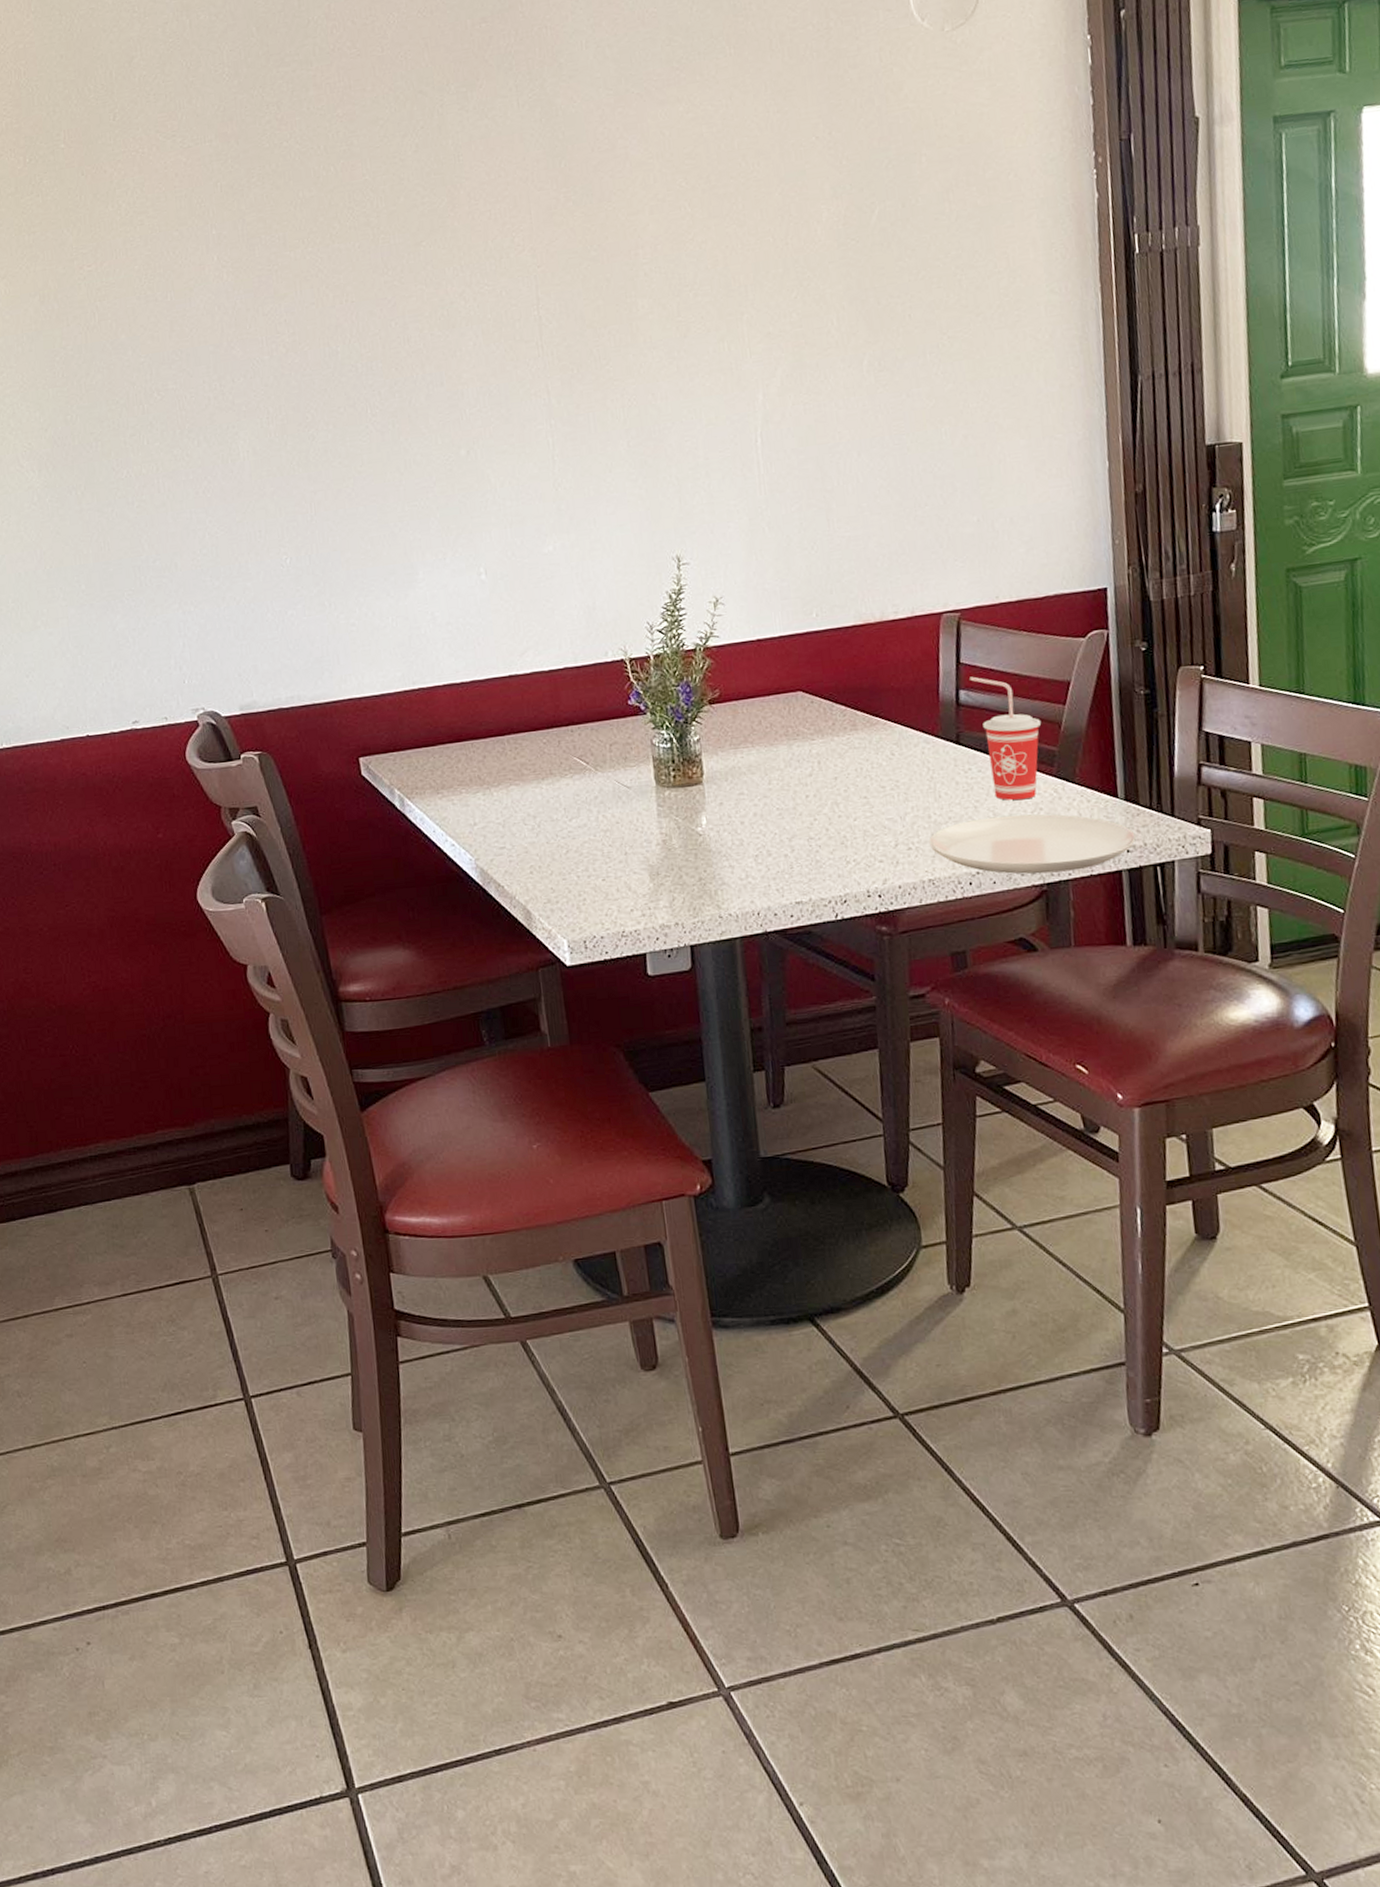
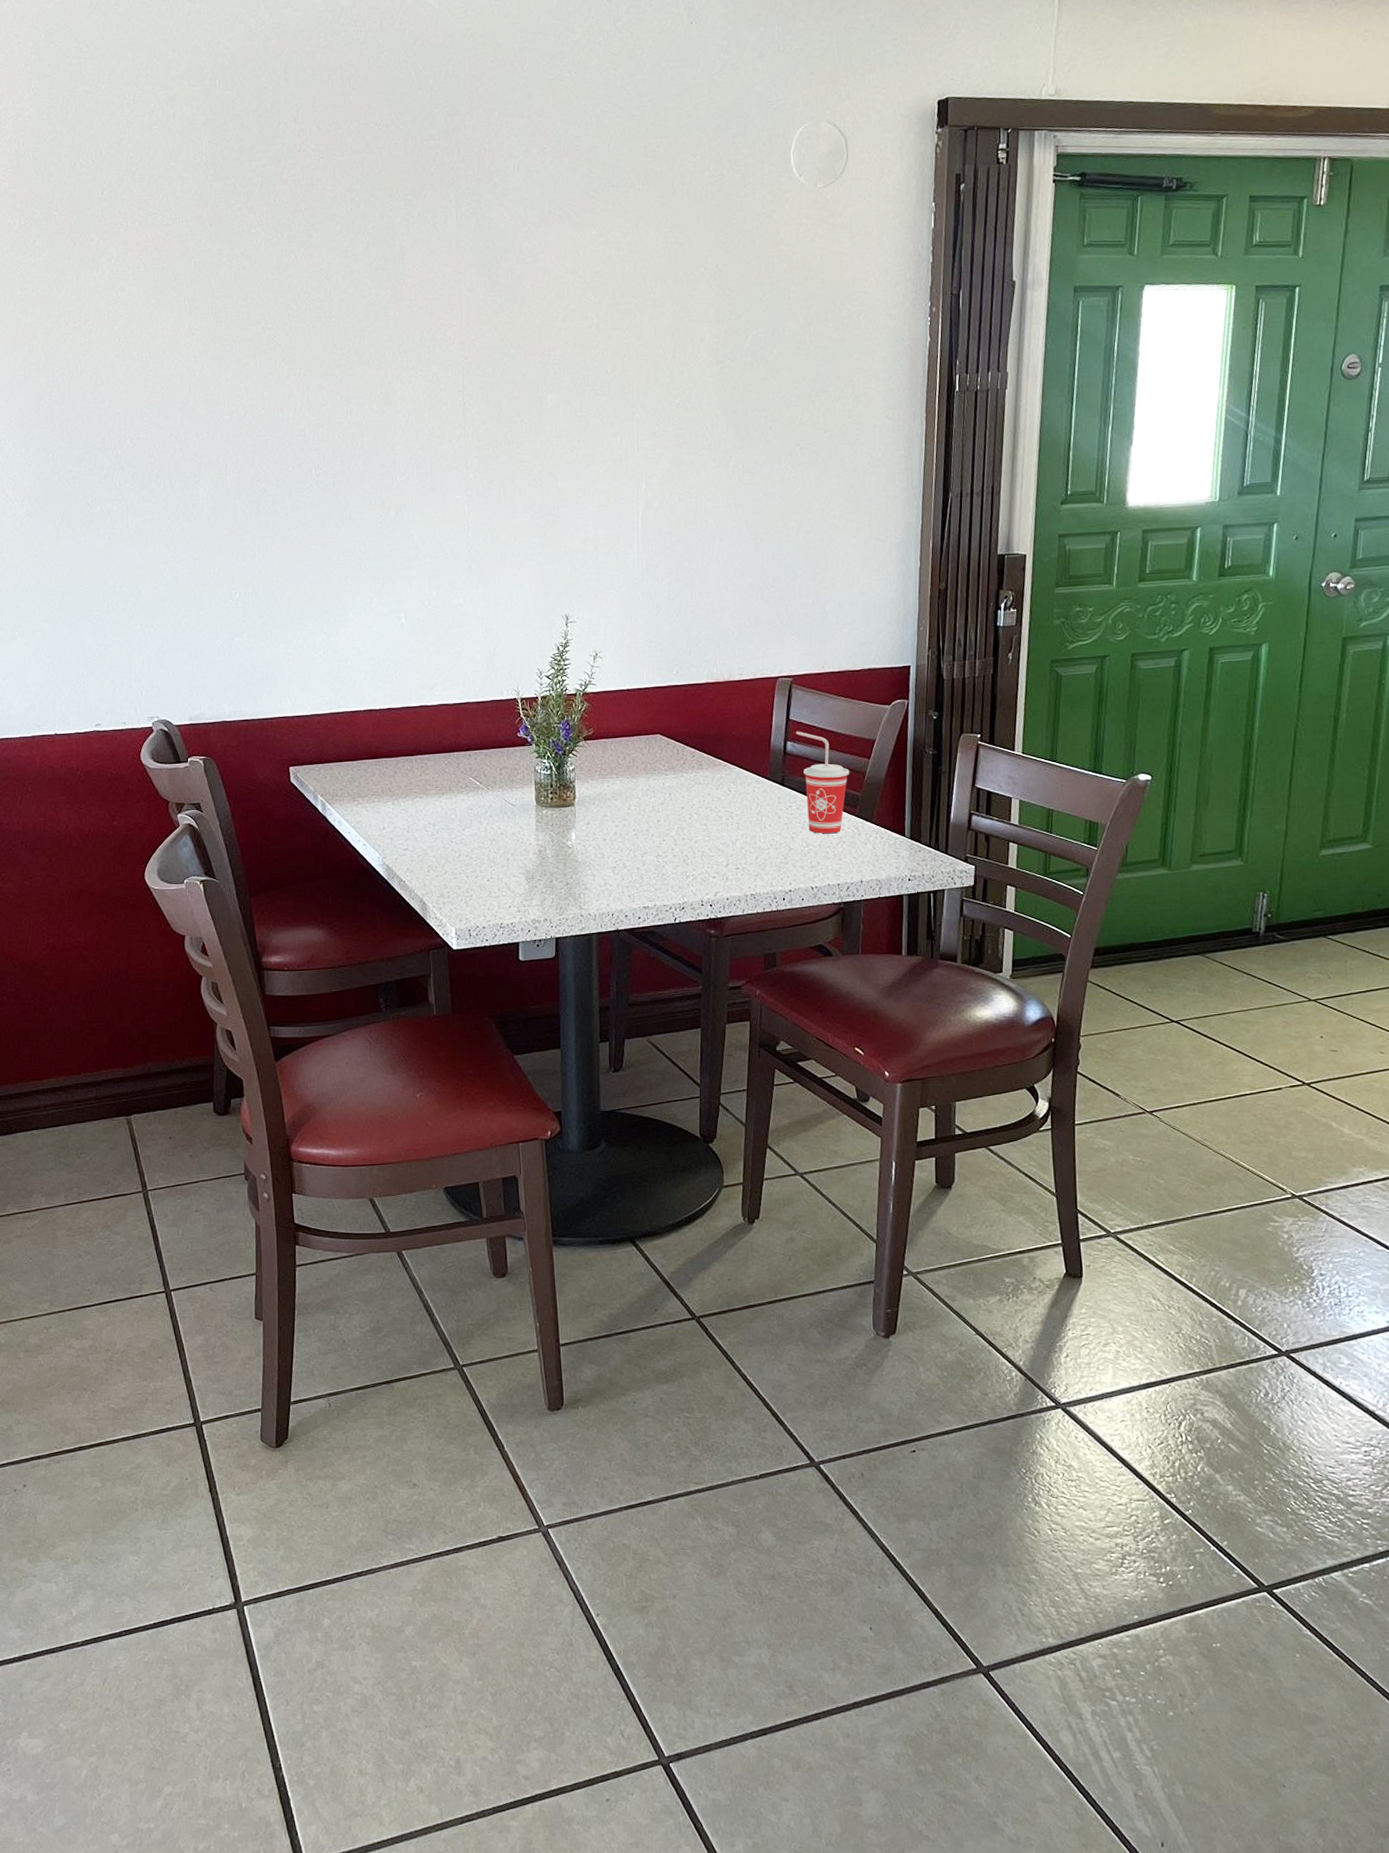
plate: present [929,814,1136,874] -> none [753,845,916,894]

